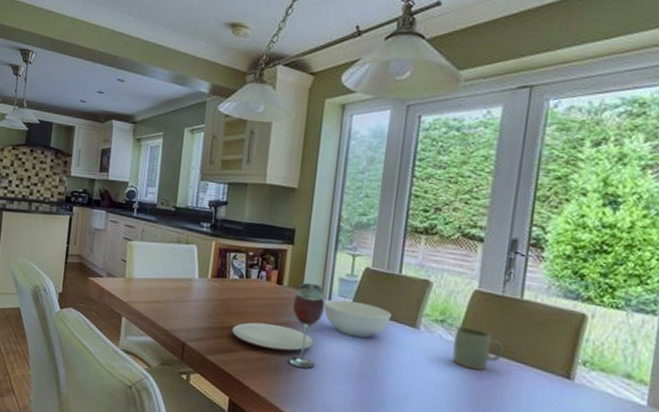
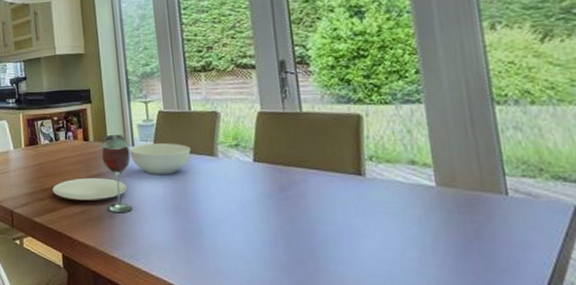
mug: present [452,326,504,371] -> none [250,146,297,184]

